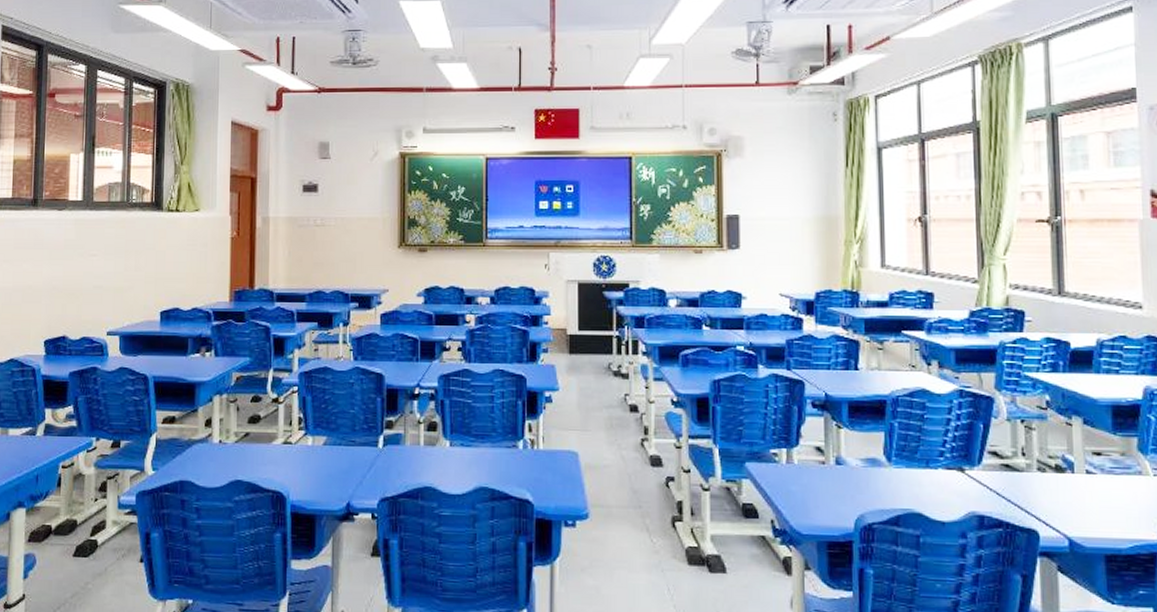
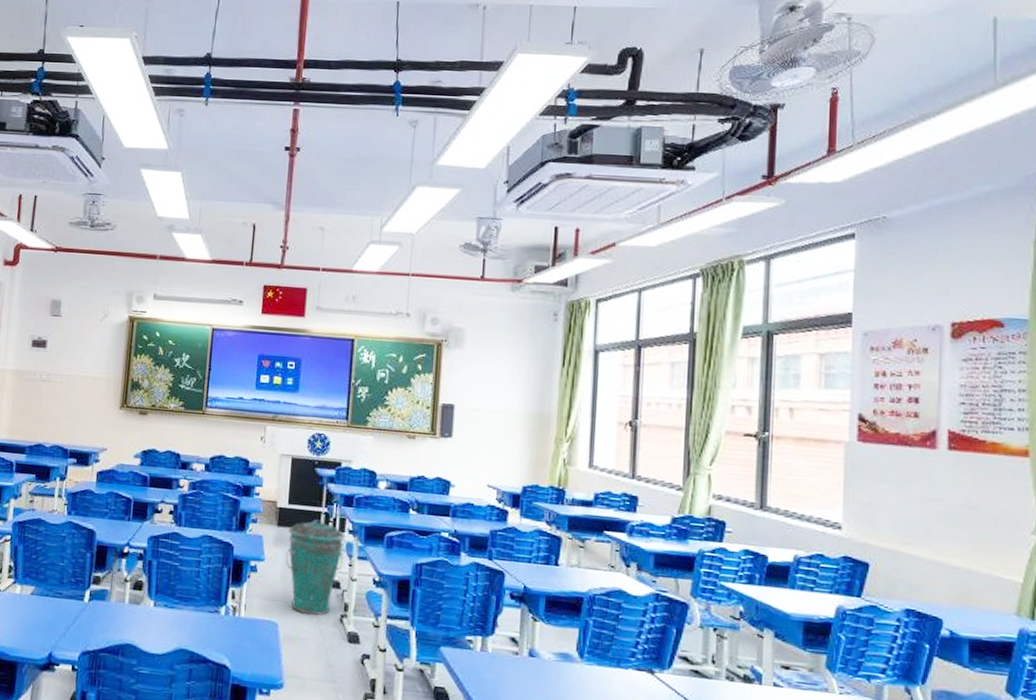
trash can: none [581,344,639,441] -> present [286,519,345,615]

